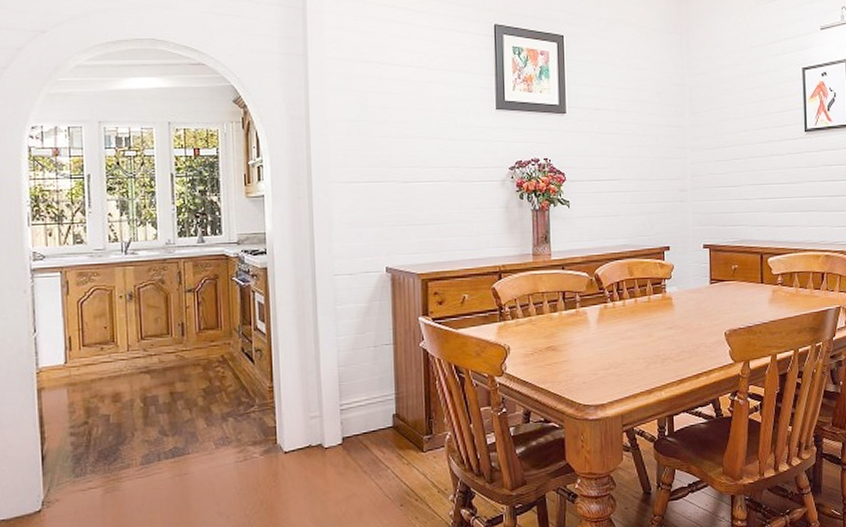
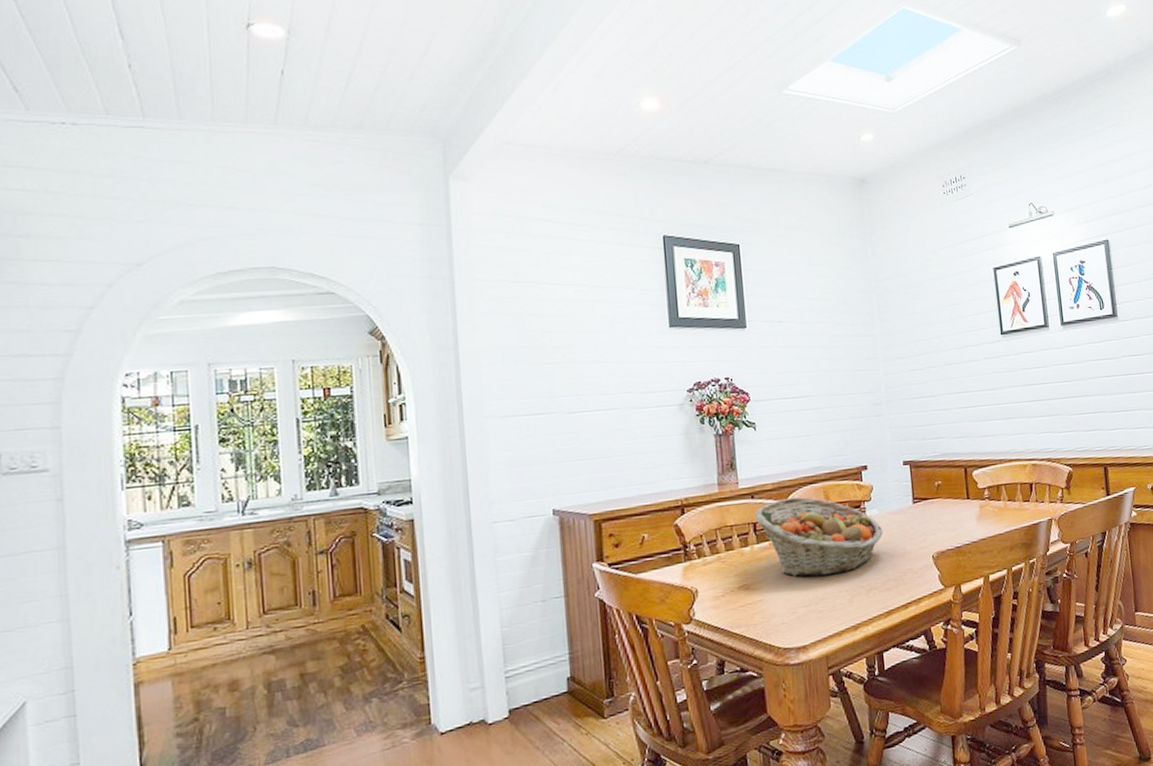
fruit basket: none [564,270,680,344] -> present [754,496,883,577]

